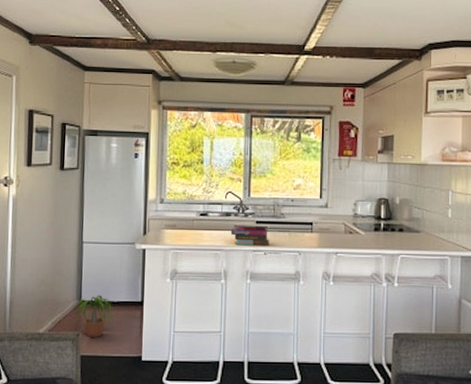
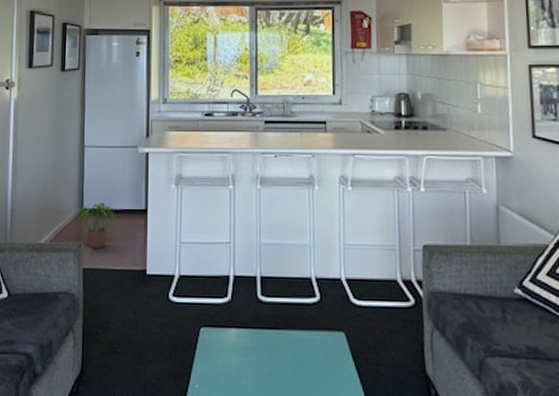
books: present [230,222,271,246] -> none [238,122,281,148]

